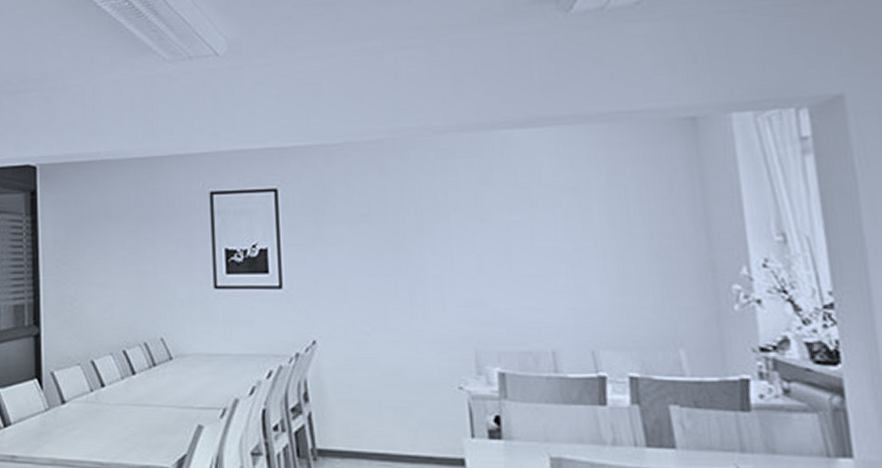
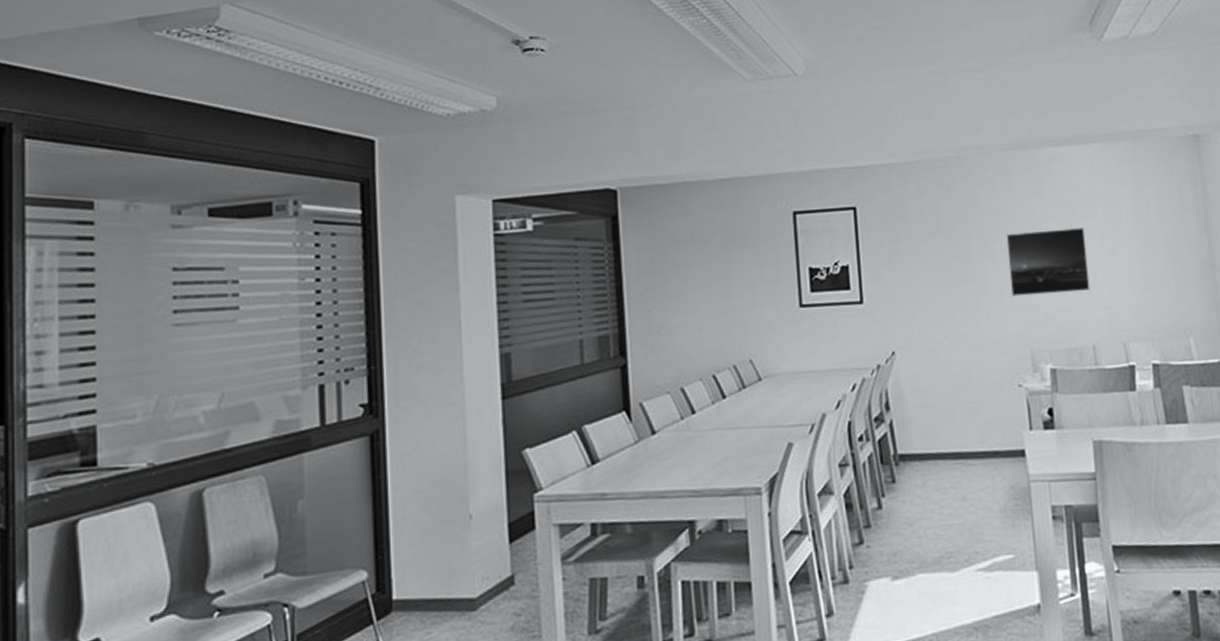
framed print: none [448,218,550,290] -> present [1006,227,1090,297]

